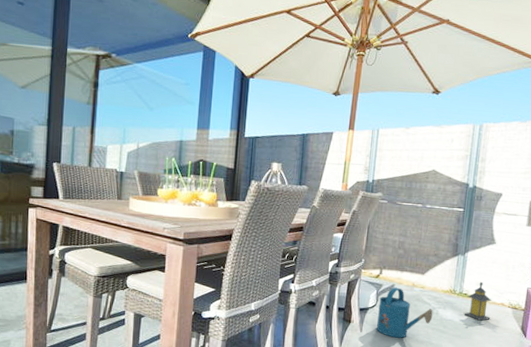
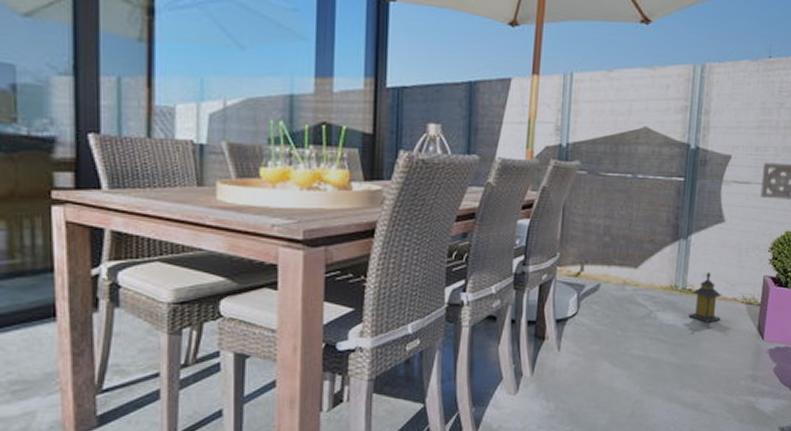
watering can: present [377,287,433,338] -> none [579,287,651,355]

